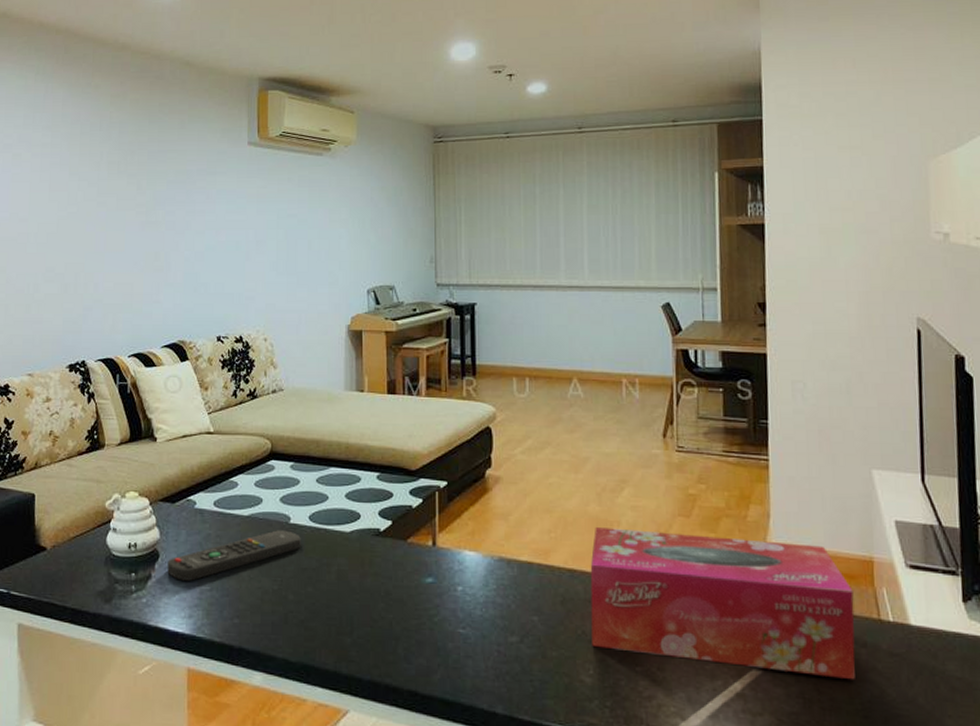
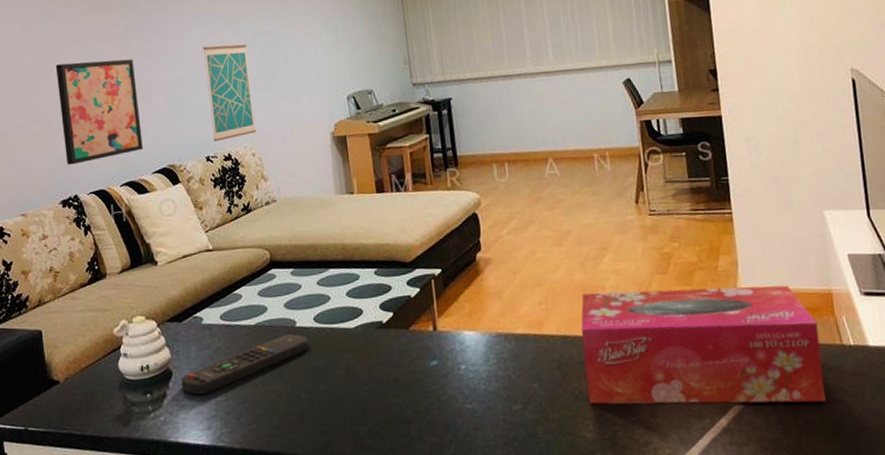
wall art: none [77,226,156,329] -> present [55,59,143,165]
wall art: none [226,223,271,322] -> present [203,44,256,142]

